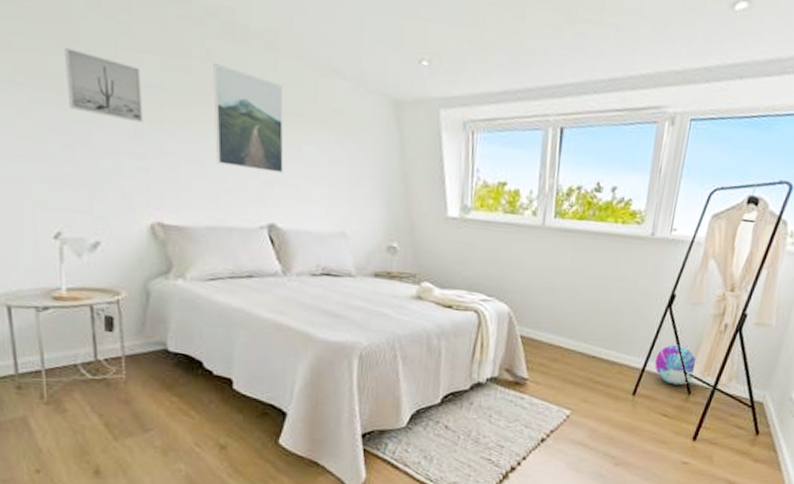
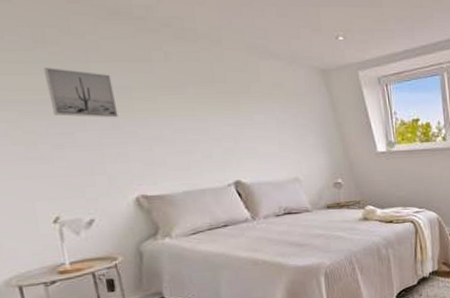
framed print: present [213,63,284,173] -> none [171,62,241,141]

